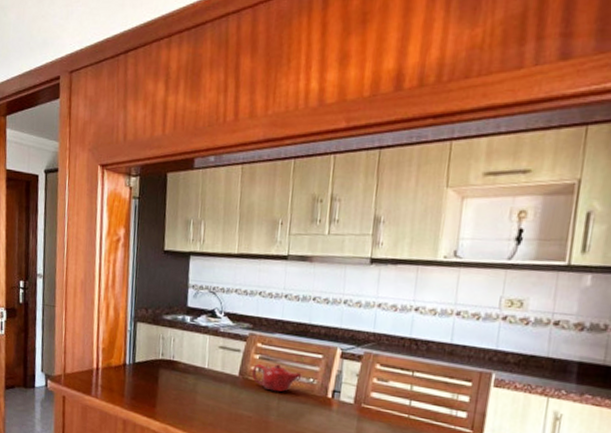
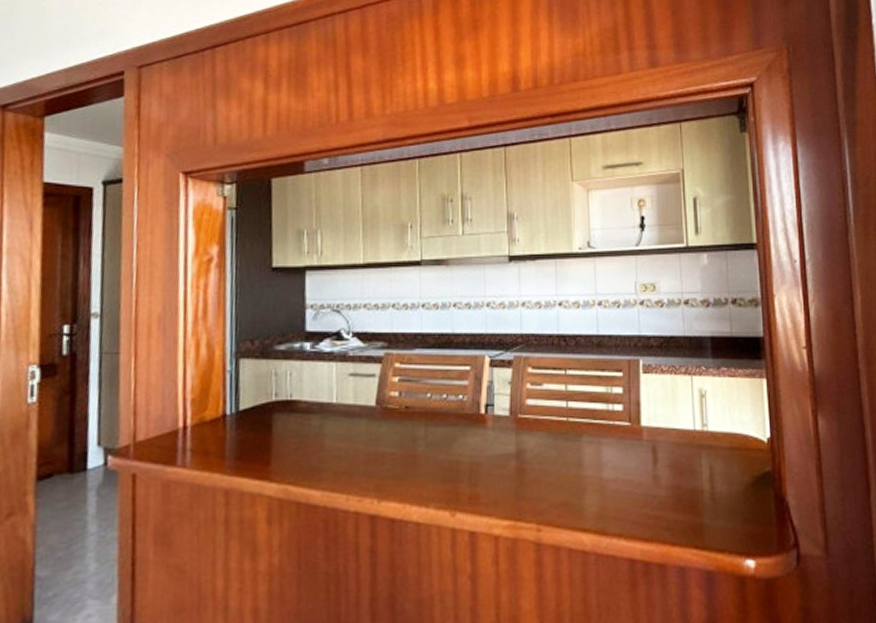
teapot: present [251,364,302,392] -> none [391,384,450,418]

